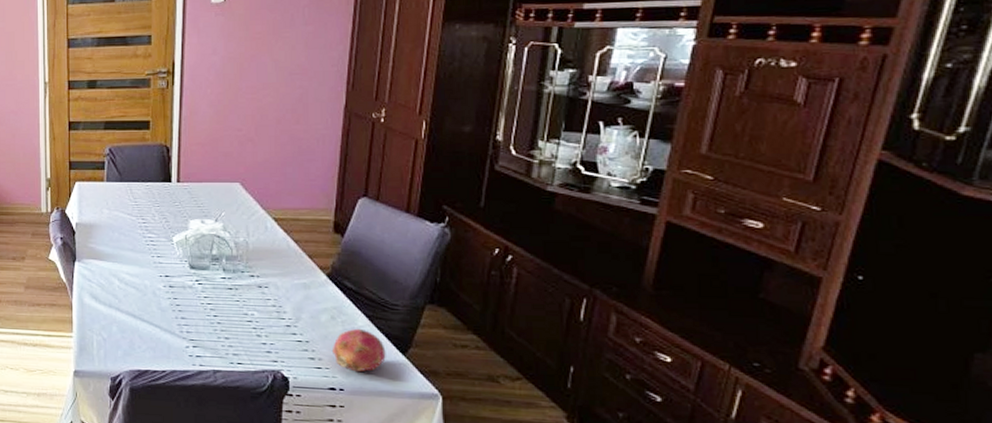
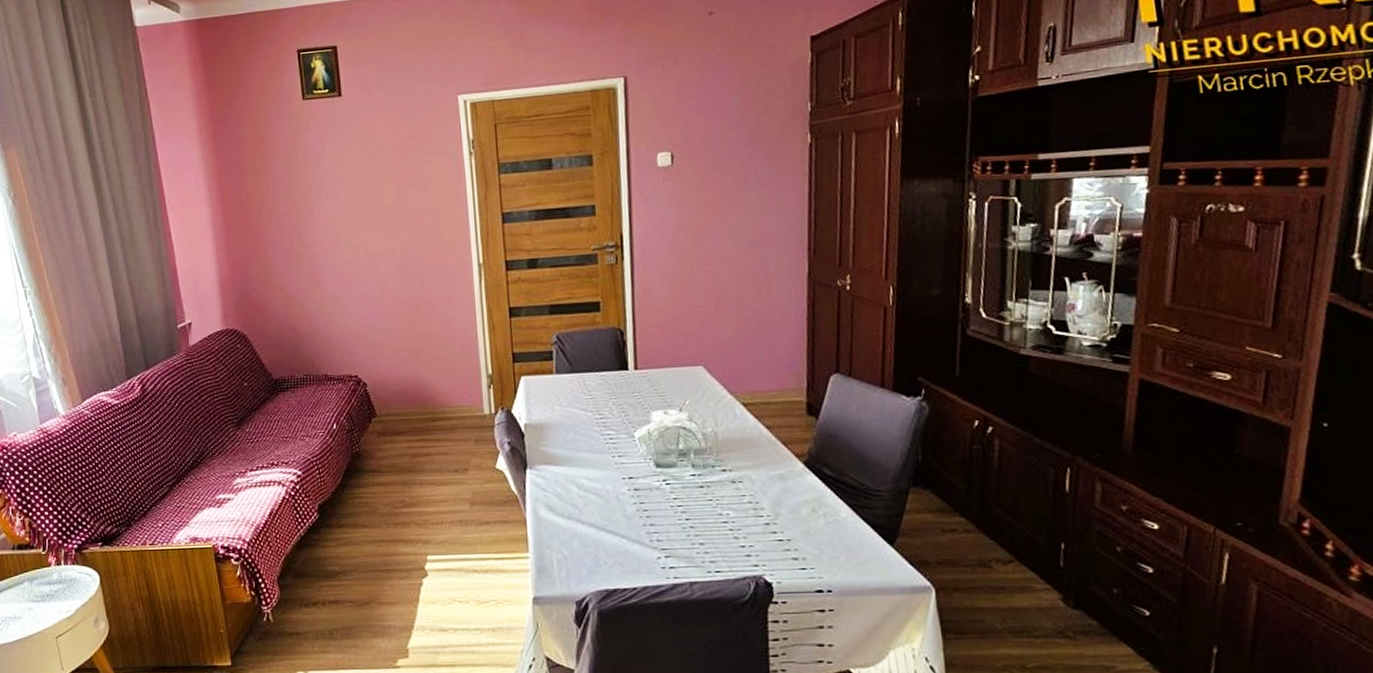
fruit: present [333,328,386,372] -> none [816,520,874,570]

